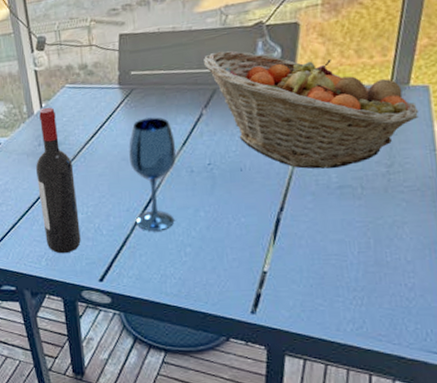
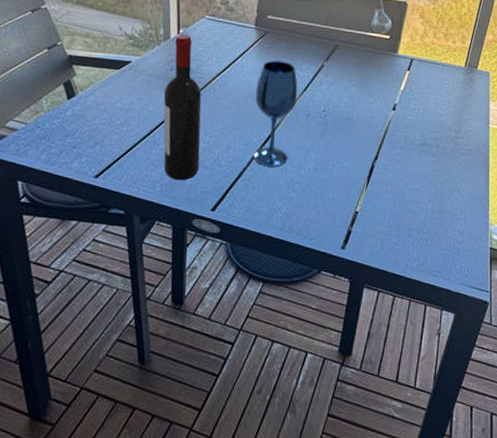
fruit basket: present [204,50,420,169] -> none [331,13,482,128]

